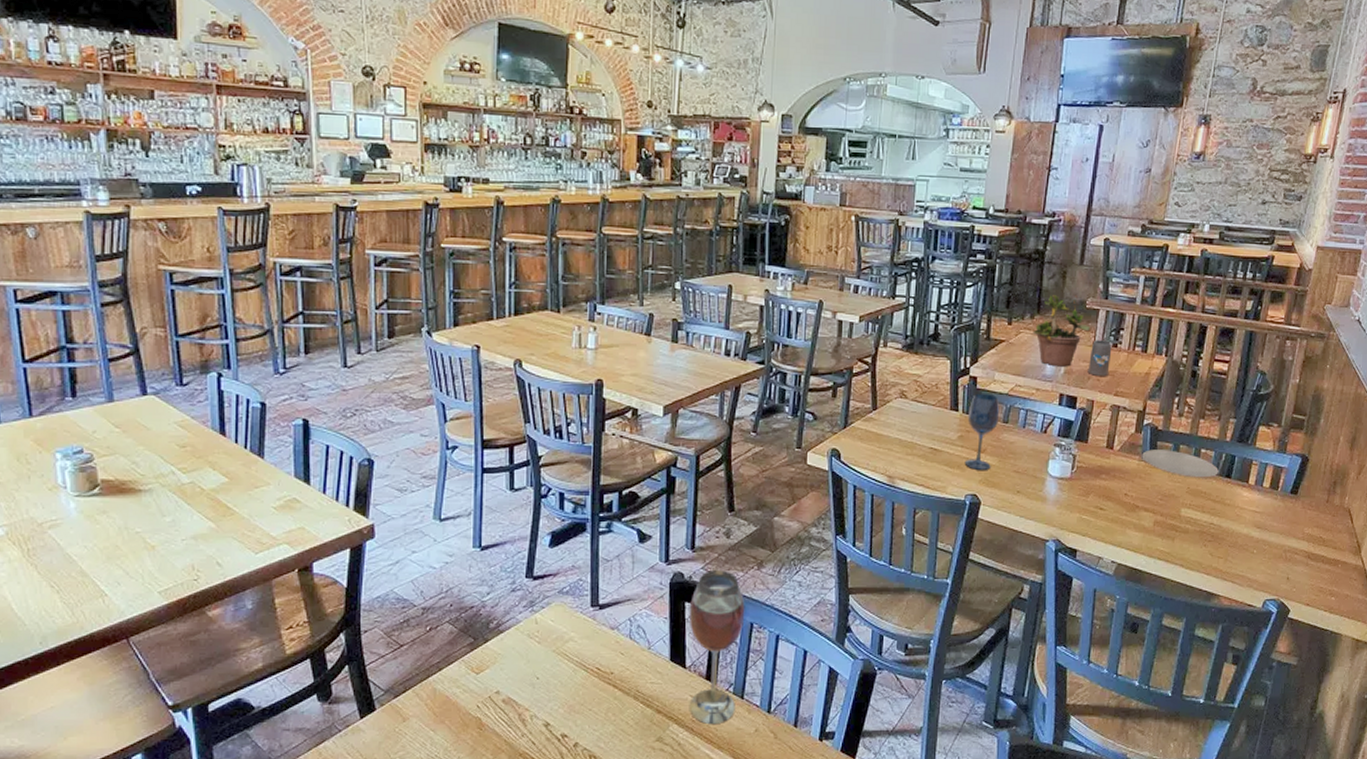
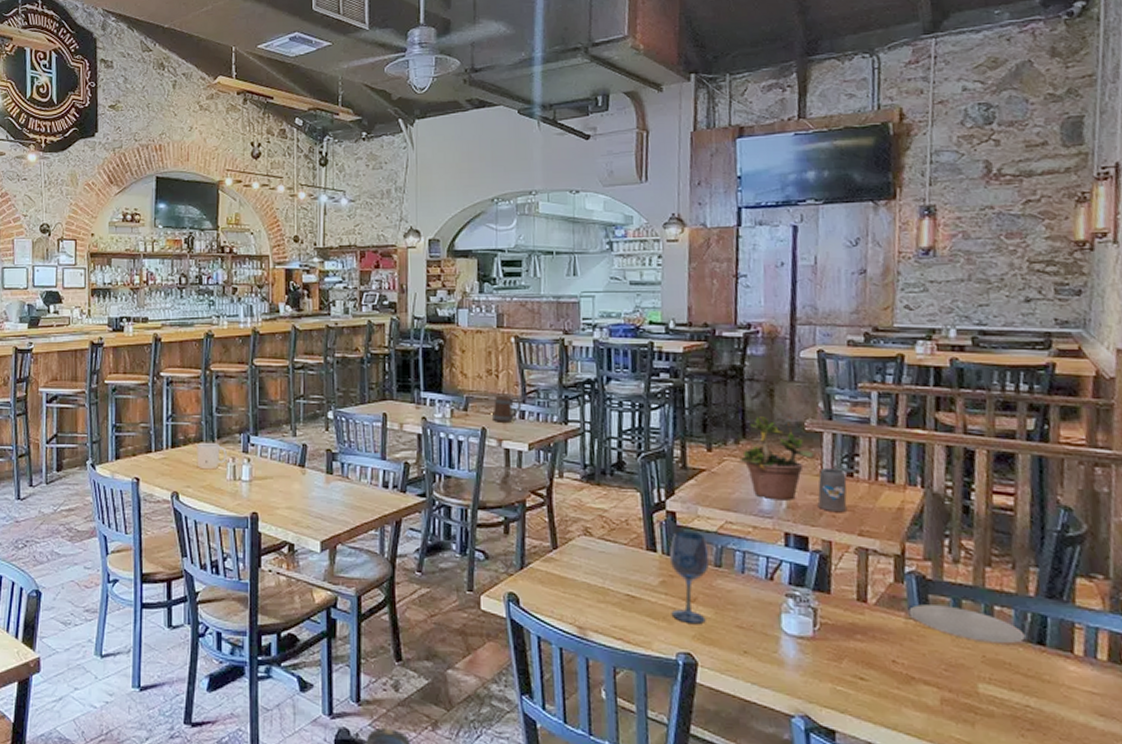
mug: none [541,310,573,338] -> present [197,442,227,470]
beer mug: none [830,270,857,297] -> present [492,395,522,424]

